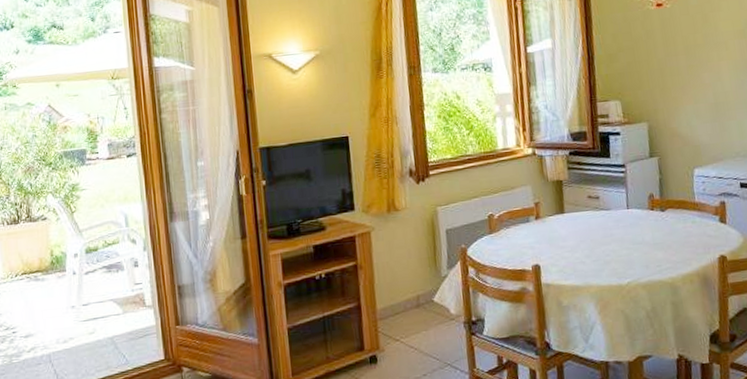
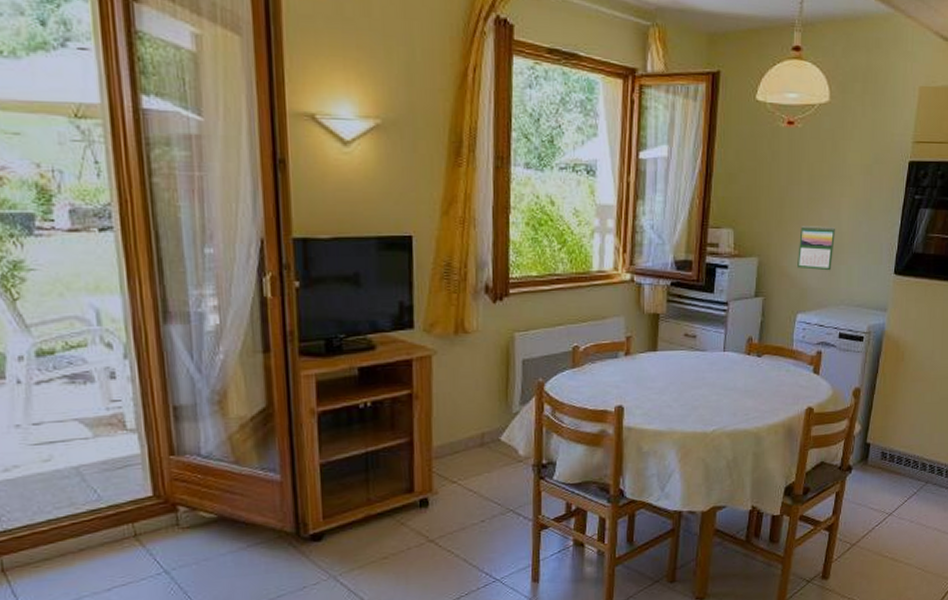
calendar: none [684,88,722,128] -> present [797,226,836,271]

